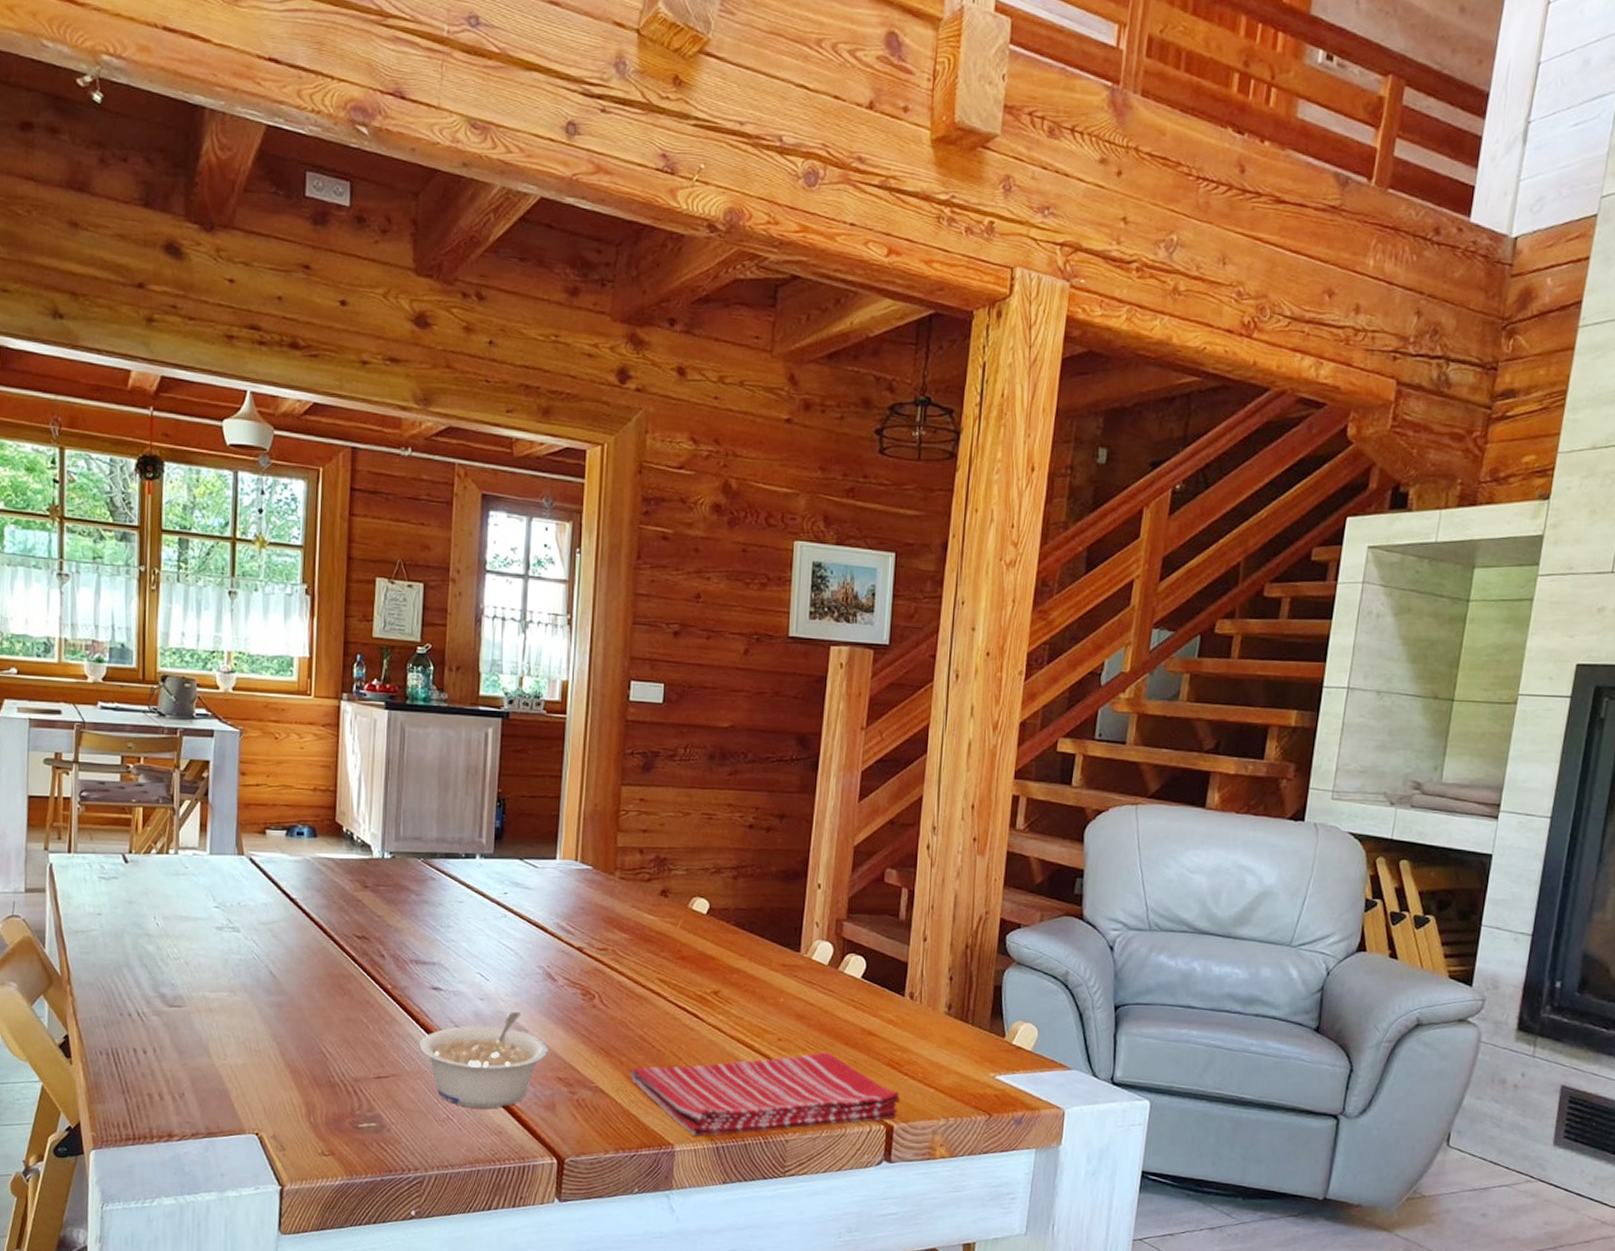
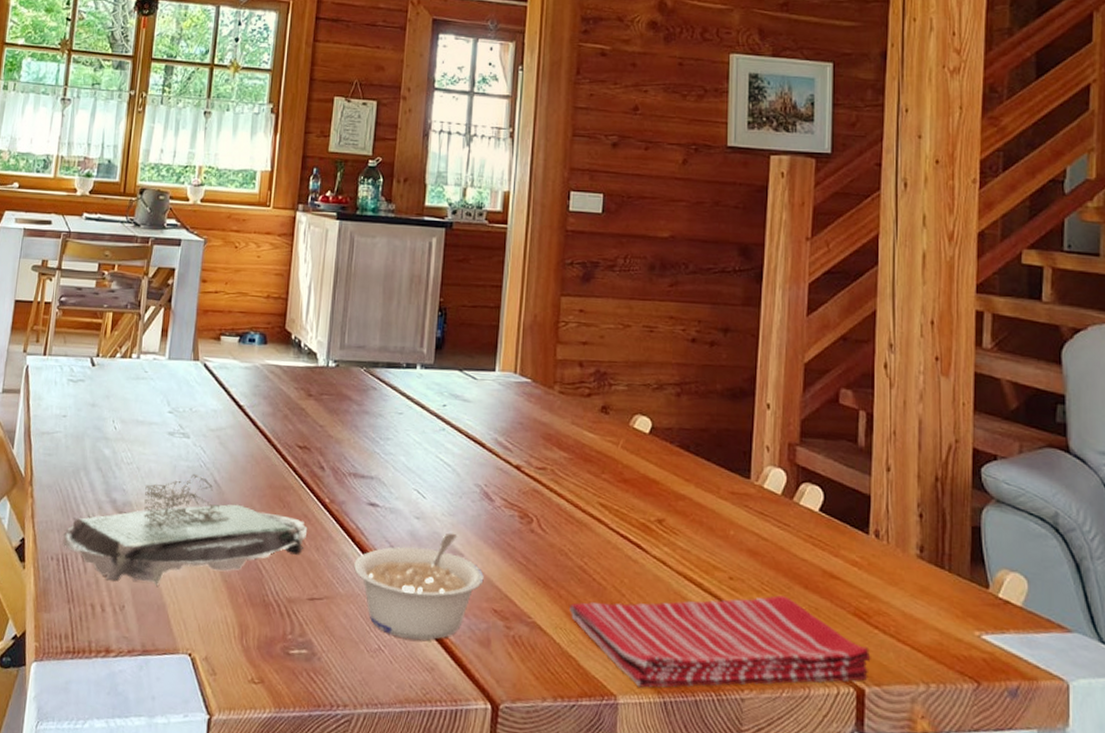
plate: none [111,966,371,1074] -> present [63,473,308,586]

